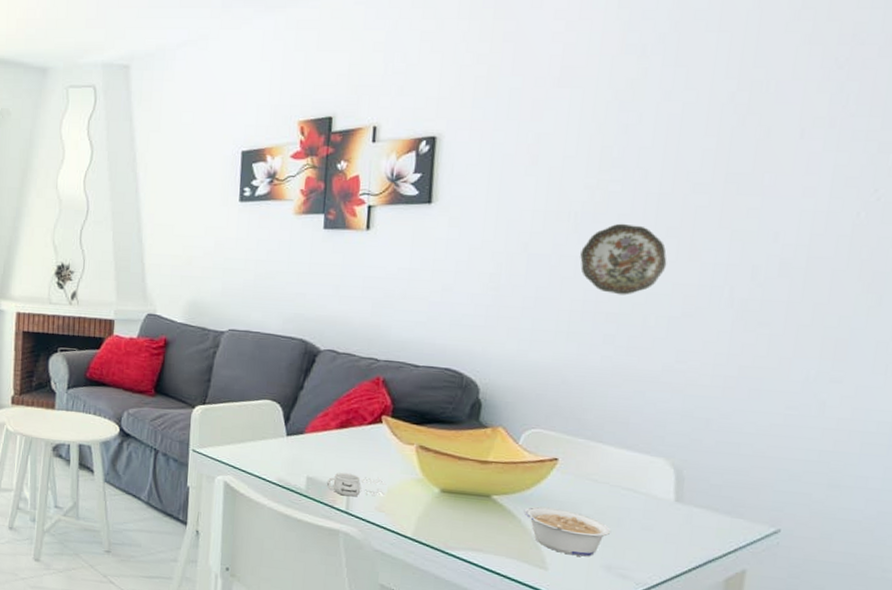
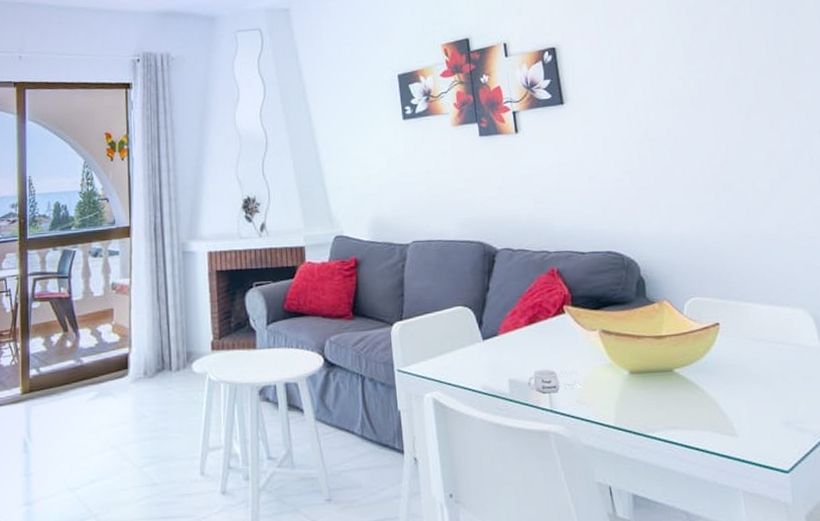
legume: present [524,506,612,557] -> none [704,372,780,417]
decorative plate: present [580,223,667,295] -> none [689,105,757,166]

